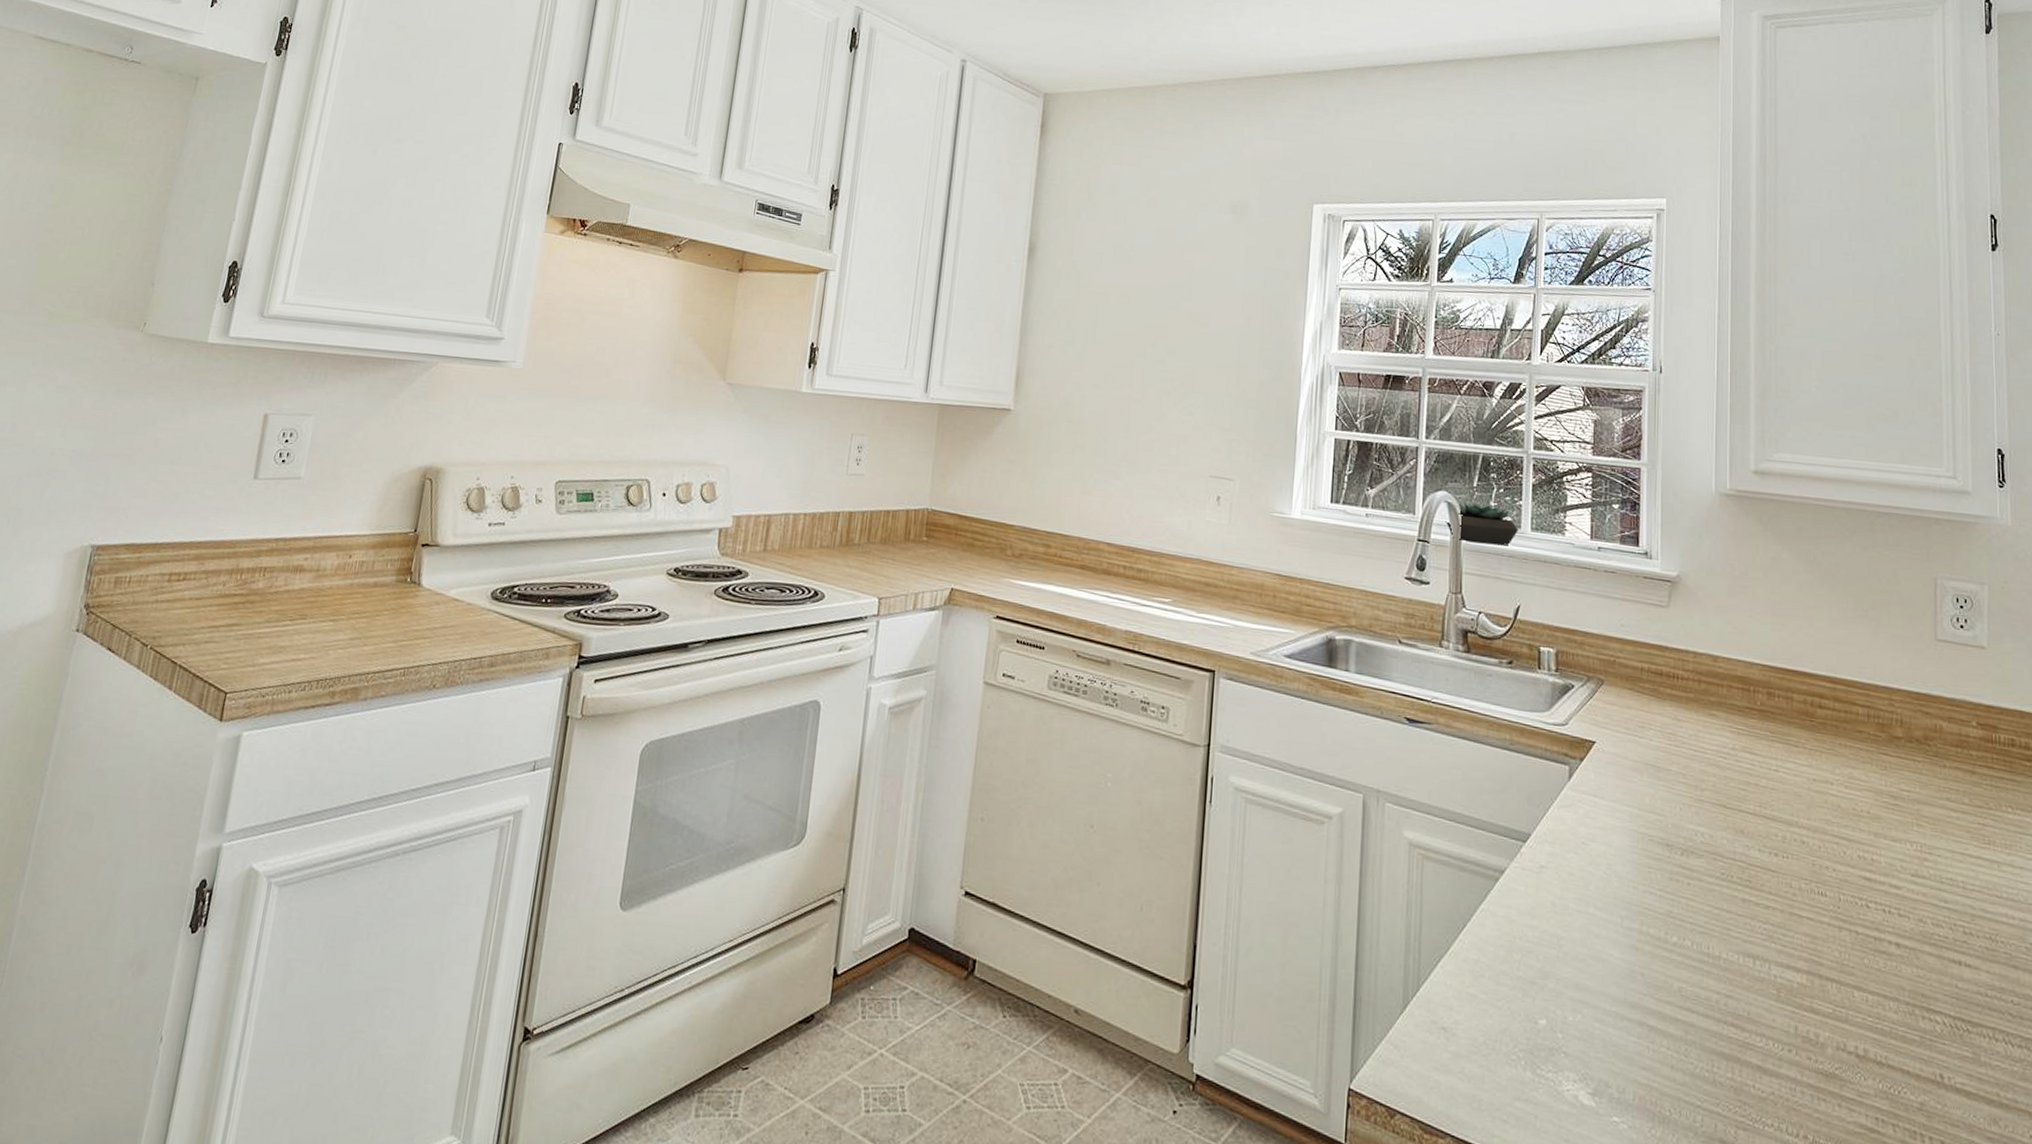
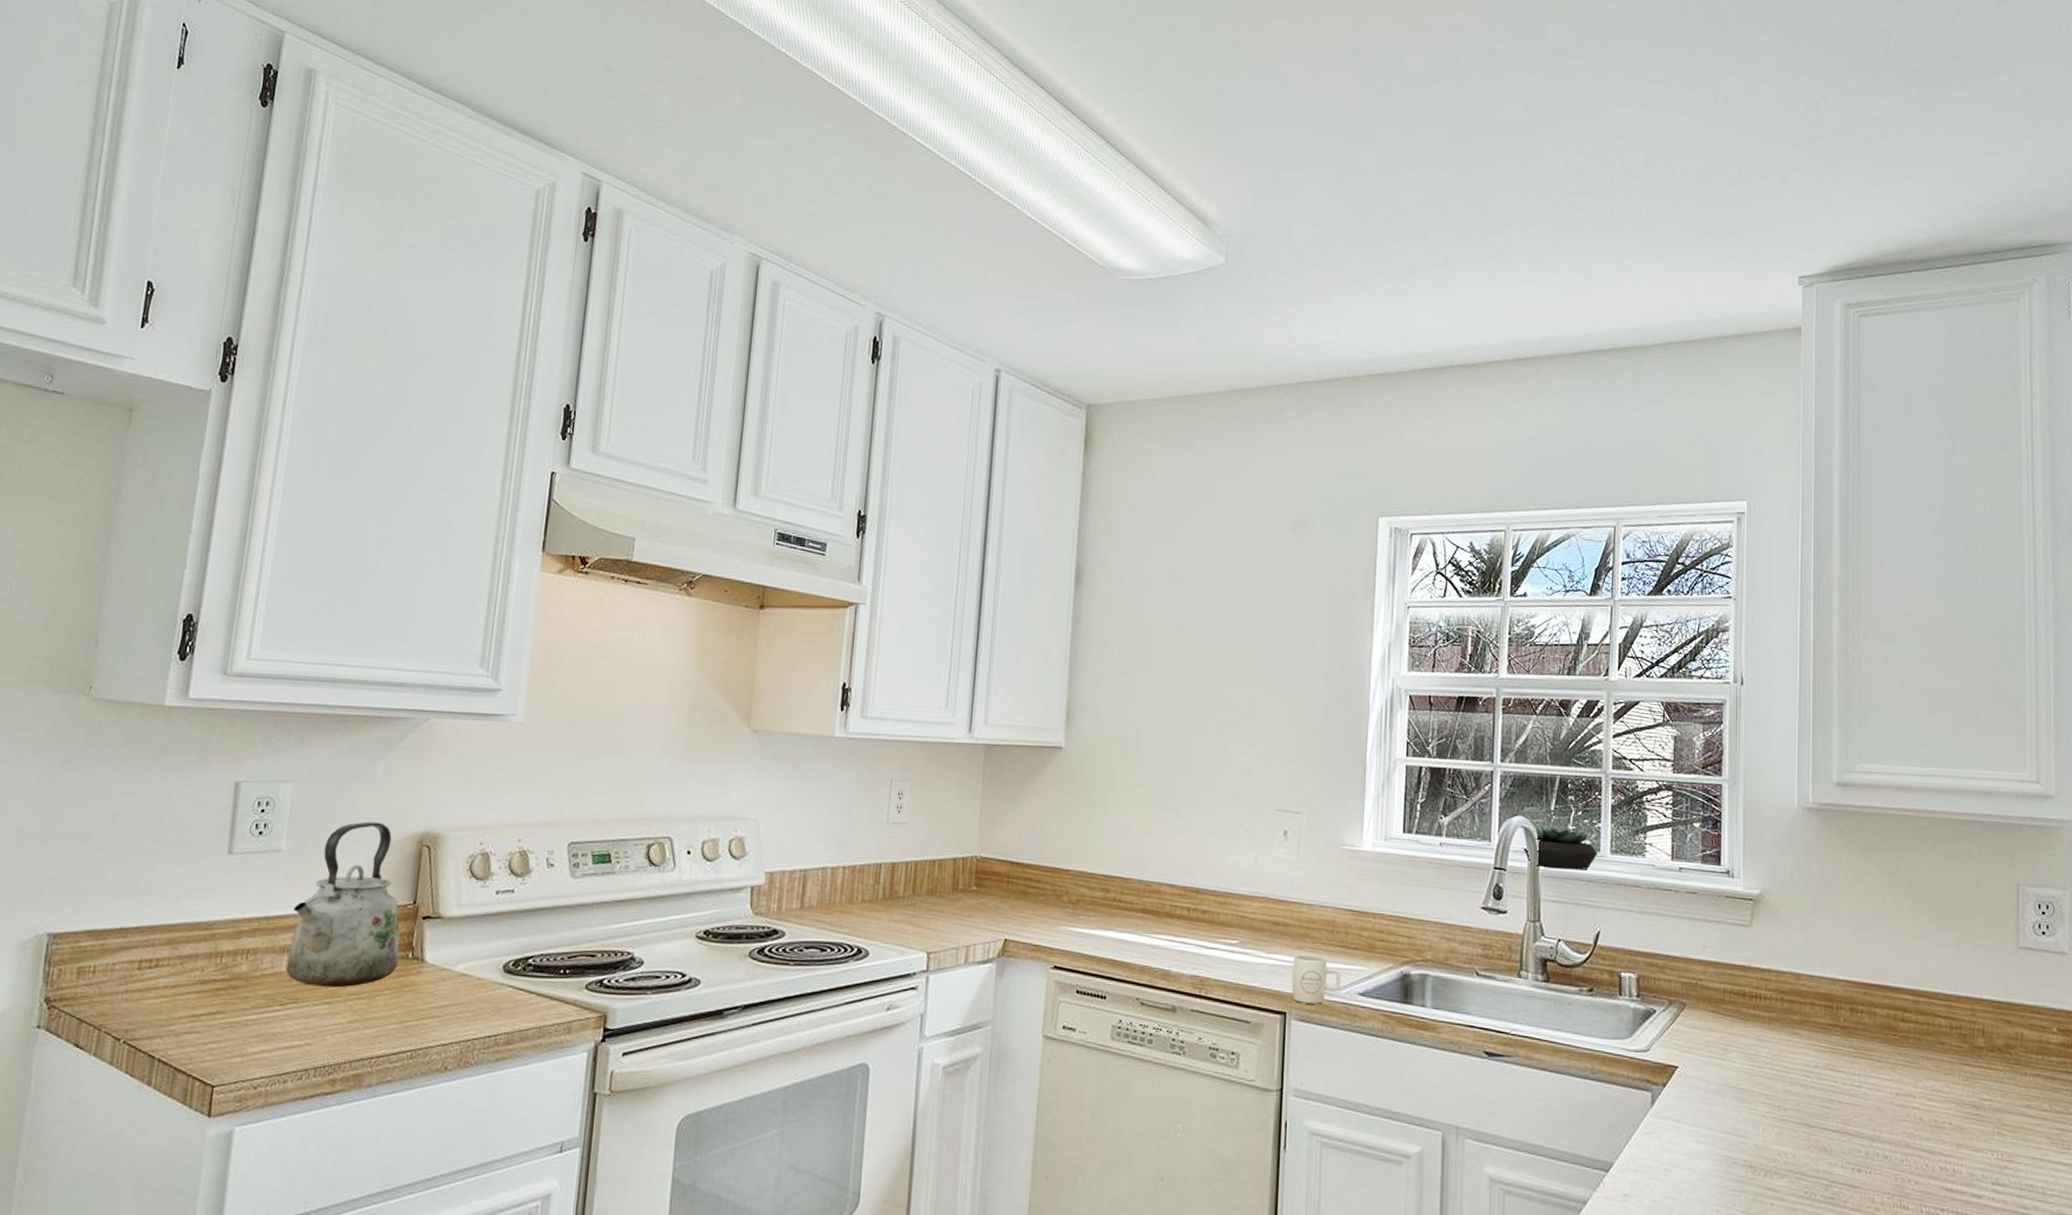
kettle: none [297,454,401,607] -> present [285,821,400,988]
mug: none [1220,615,1269,664] -> present [1291,954,1341,1004]

